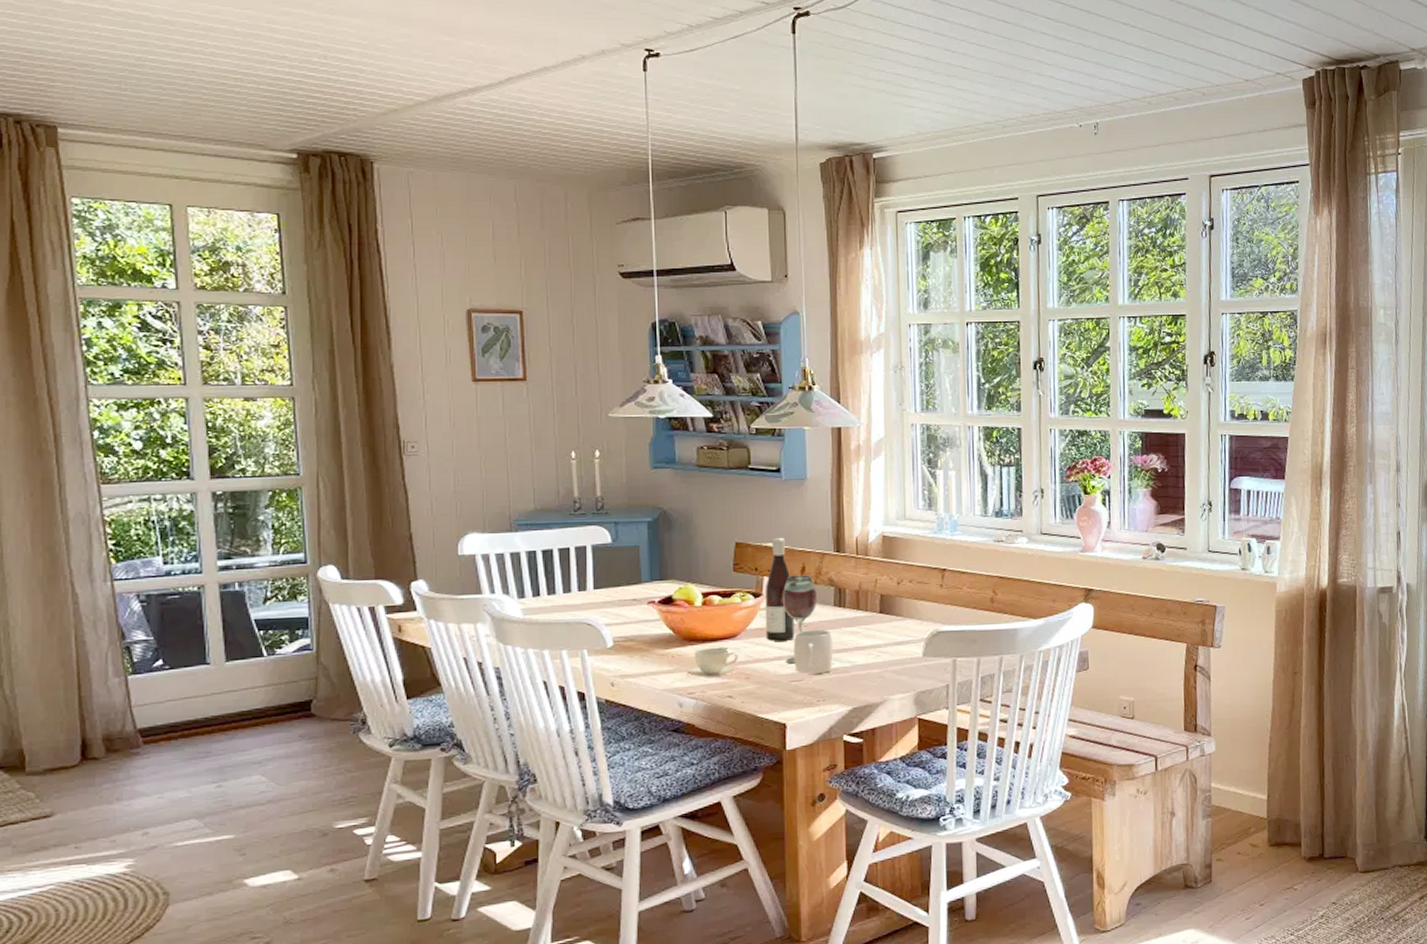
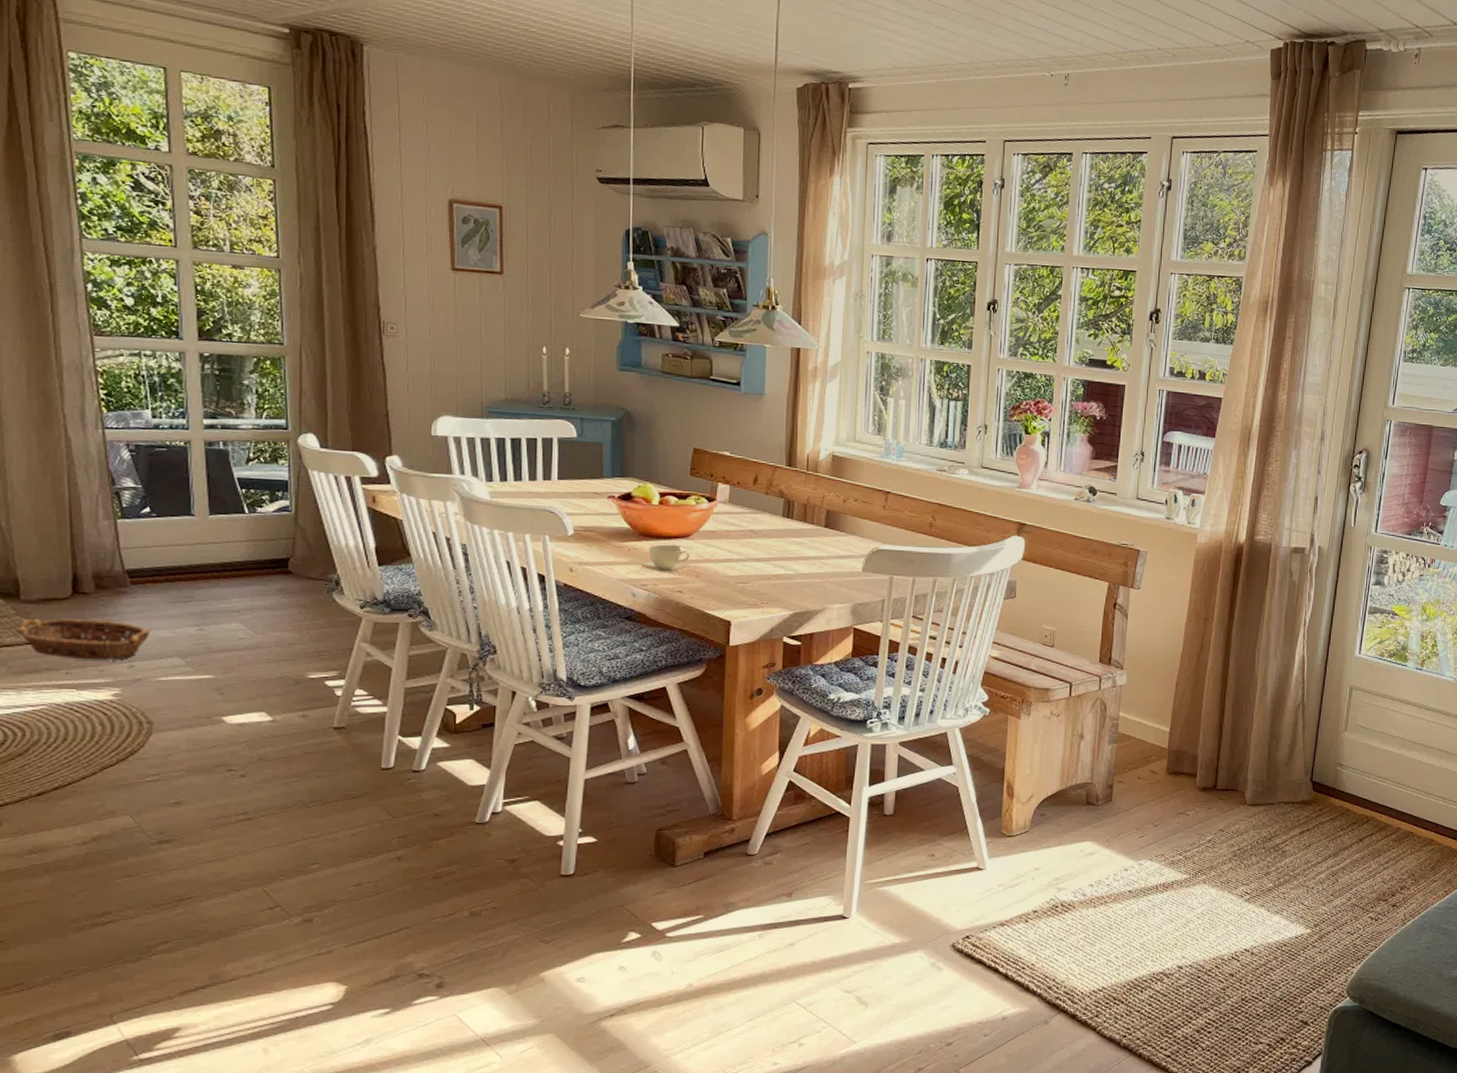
basket: none [20,785,166,831] -> present [15,618,151,660]
bottle: present [764,537,795,641] -> none [717,447,744,545]
wineglass: present [782,574,817,664] -> none [734,484,767,567]
mug: present [793,629,834,674] -> none [742,536,780,578]

